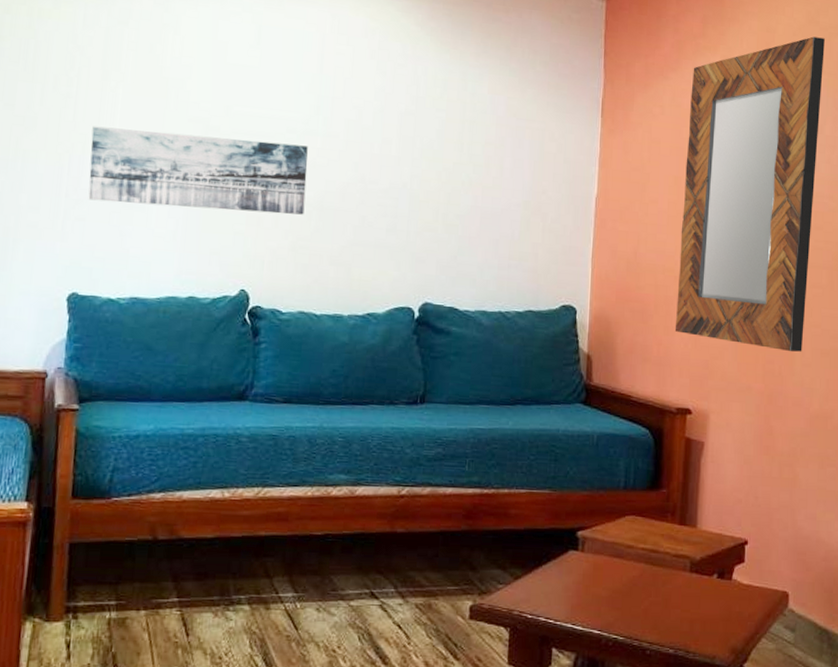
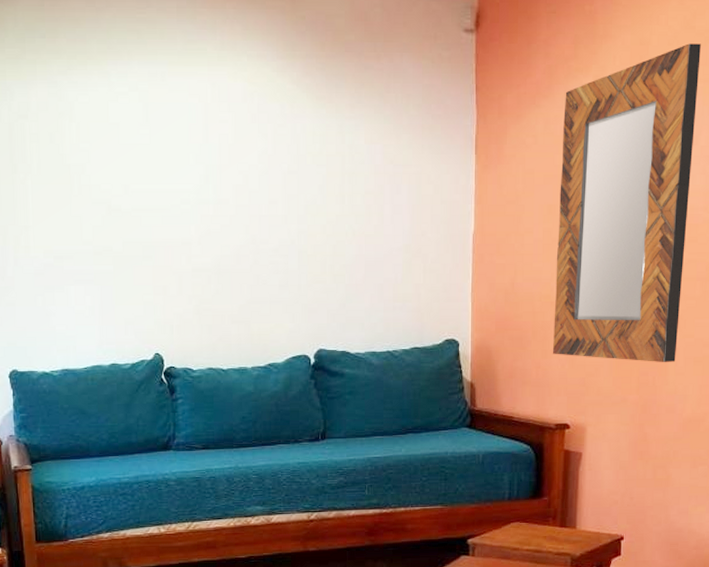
wall art: present [88,126,308,215] -> none [9,215,204,286]

